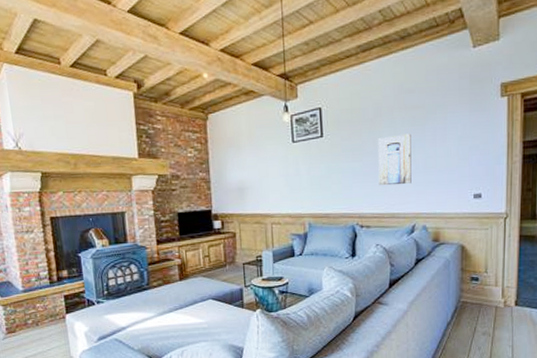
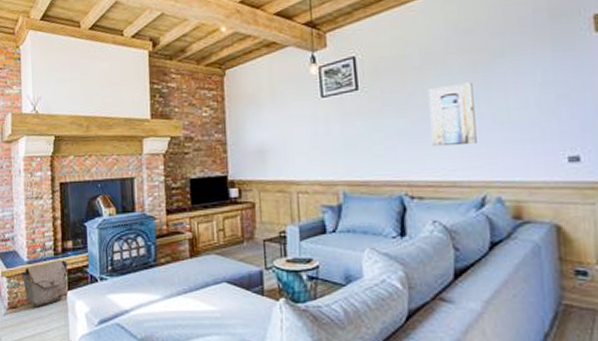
bag: none [17,287,66,330] -> present [21,260,68,306]

